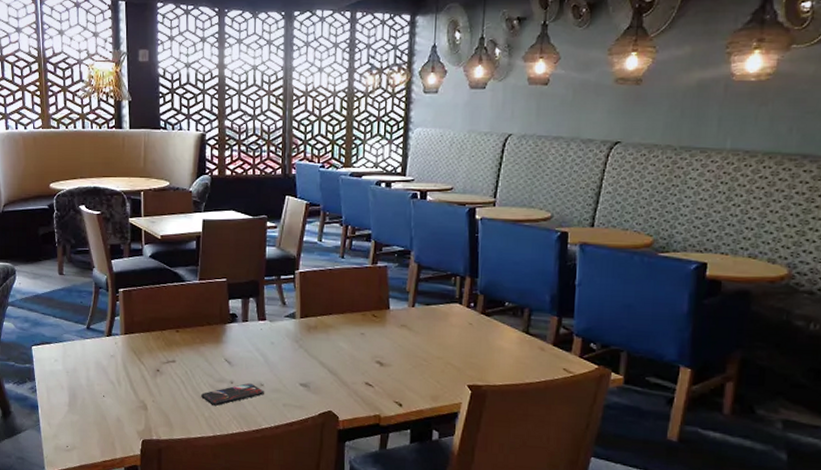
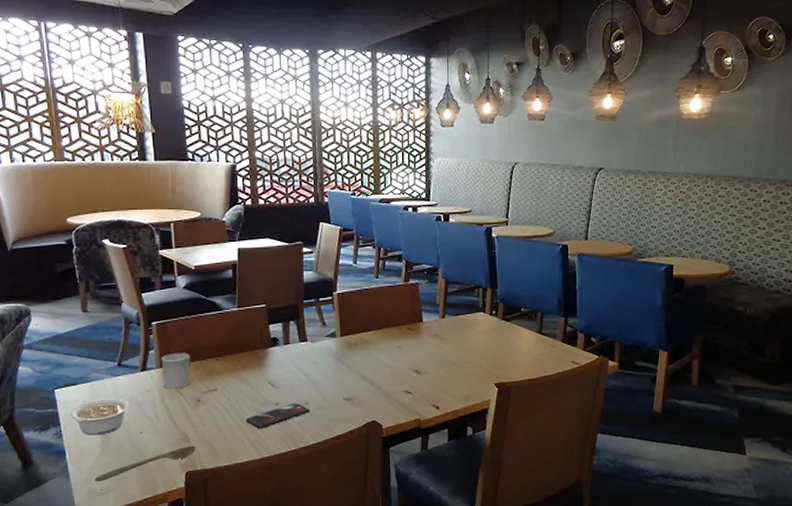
legume: none [44,359,94,394] -> present [70,398,129,436]
spoon: none [61,414,153,438] -> present [94,446,196,481]
cup: none [125,321,153,357] -> present [161,352,192,389]

